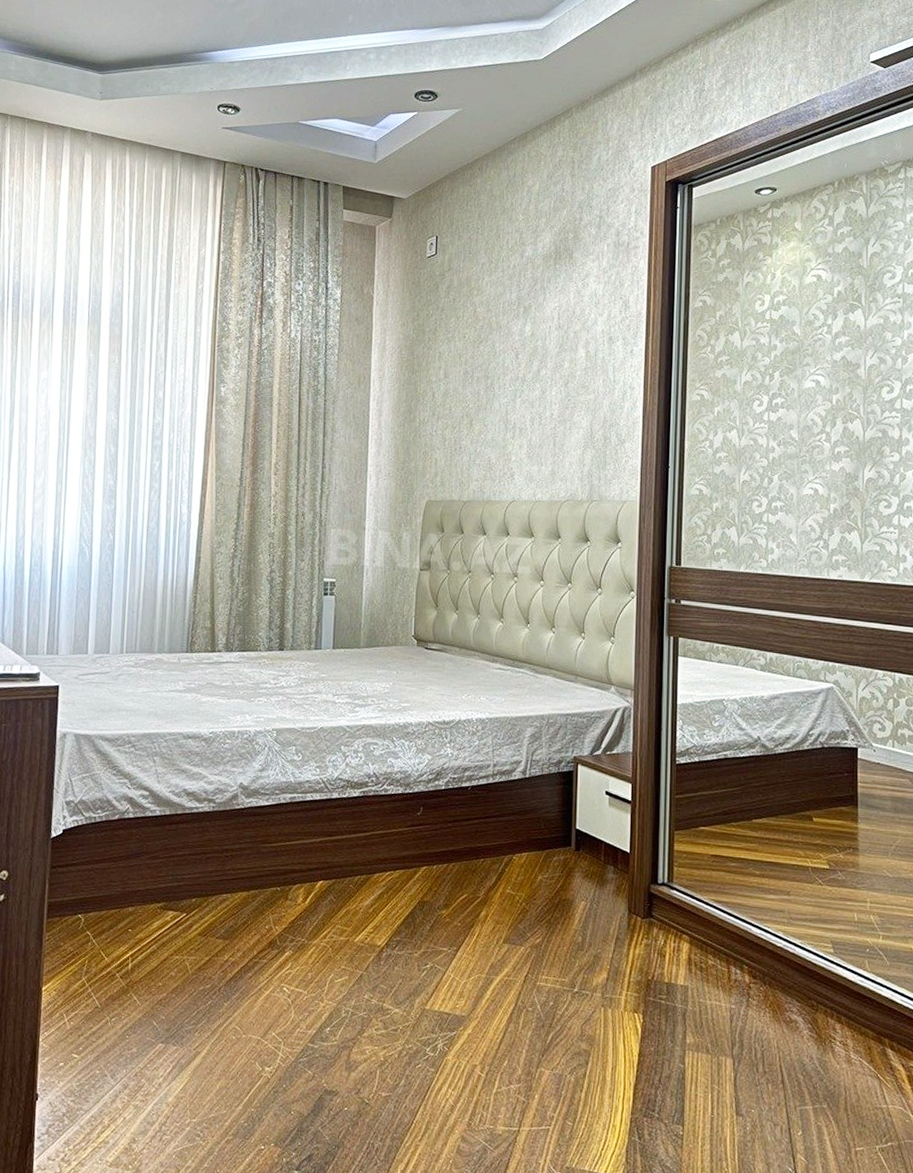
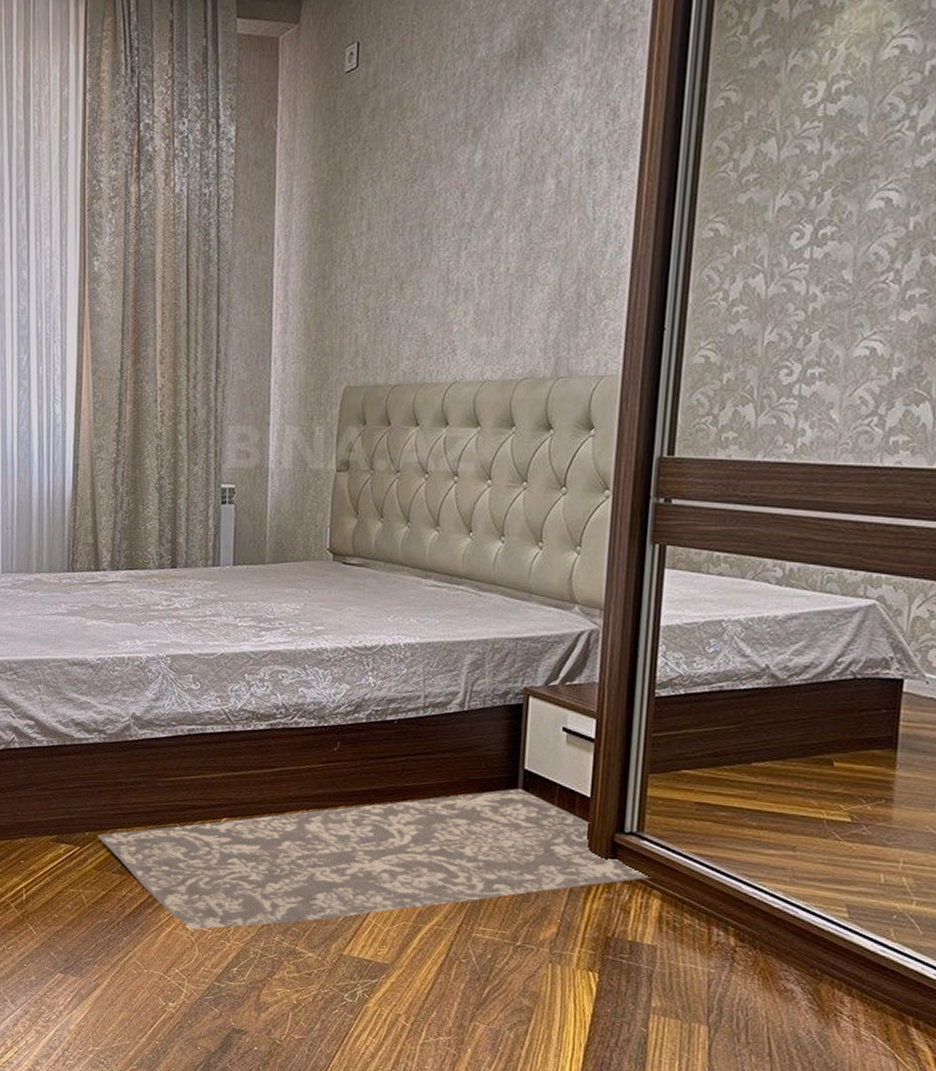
rug: none [203,846,681,992] -> present [98,788,652,930]

